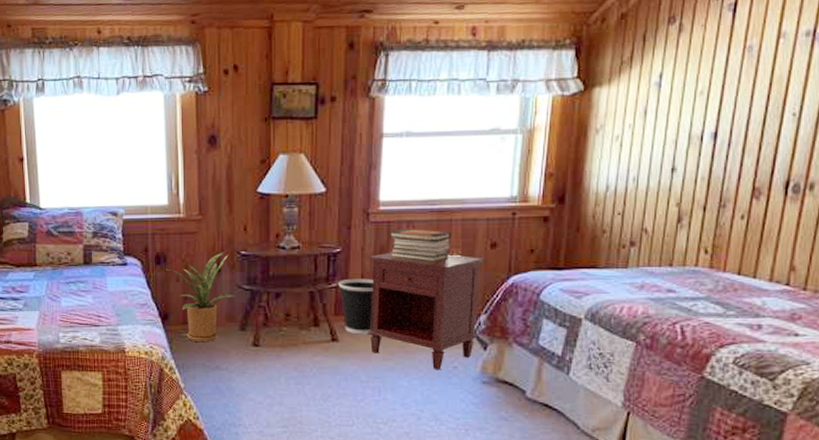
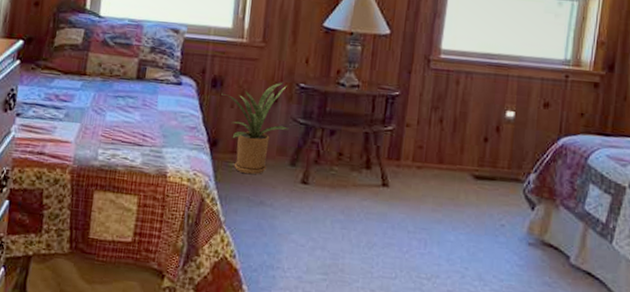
wastebasket: present [338,278,373,335] -> none [394,123,429,183]
nightstand: present [368,252,484,370] -> none [419,100,537,227]
book stack: present [389,229,452,262] -> none [447,79,508,116]

